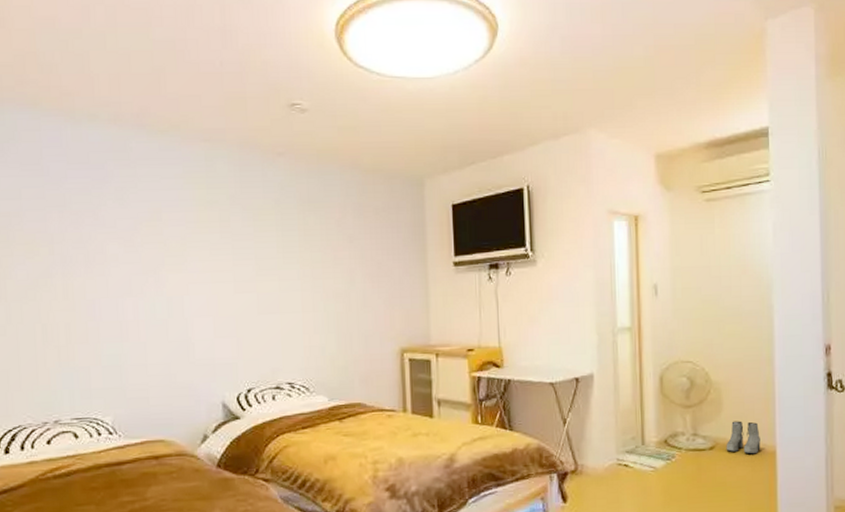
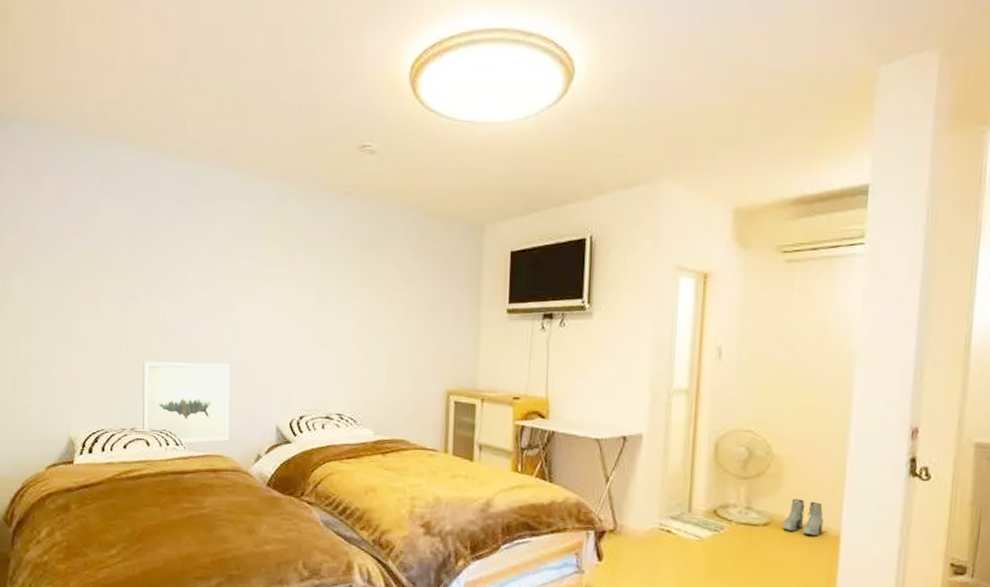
wall art: none [63,339,170,431] -> present [142,361,230,443]

